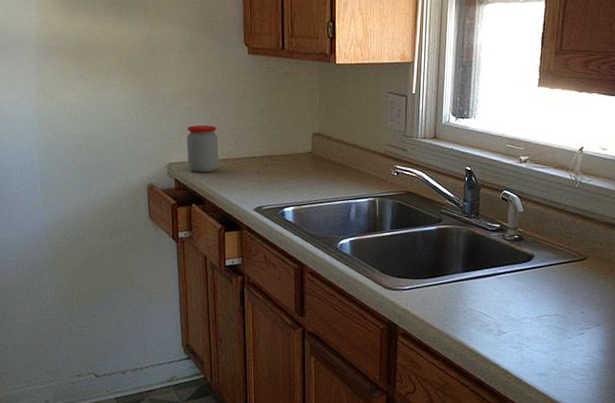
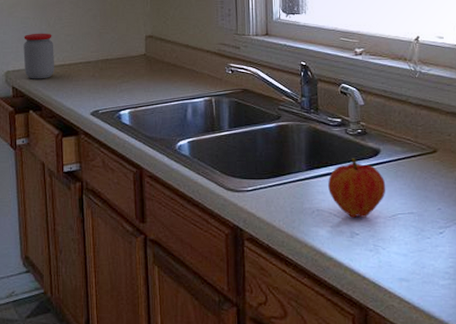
fruit: none [481,262,536,318] -> present [328,158,386,218]

